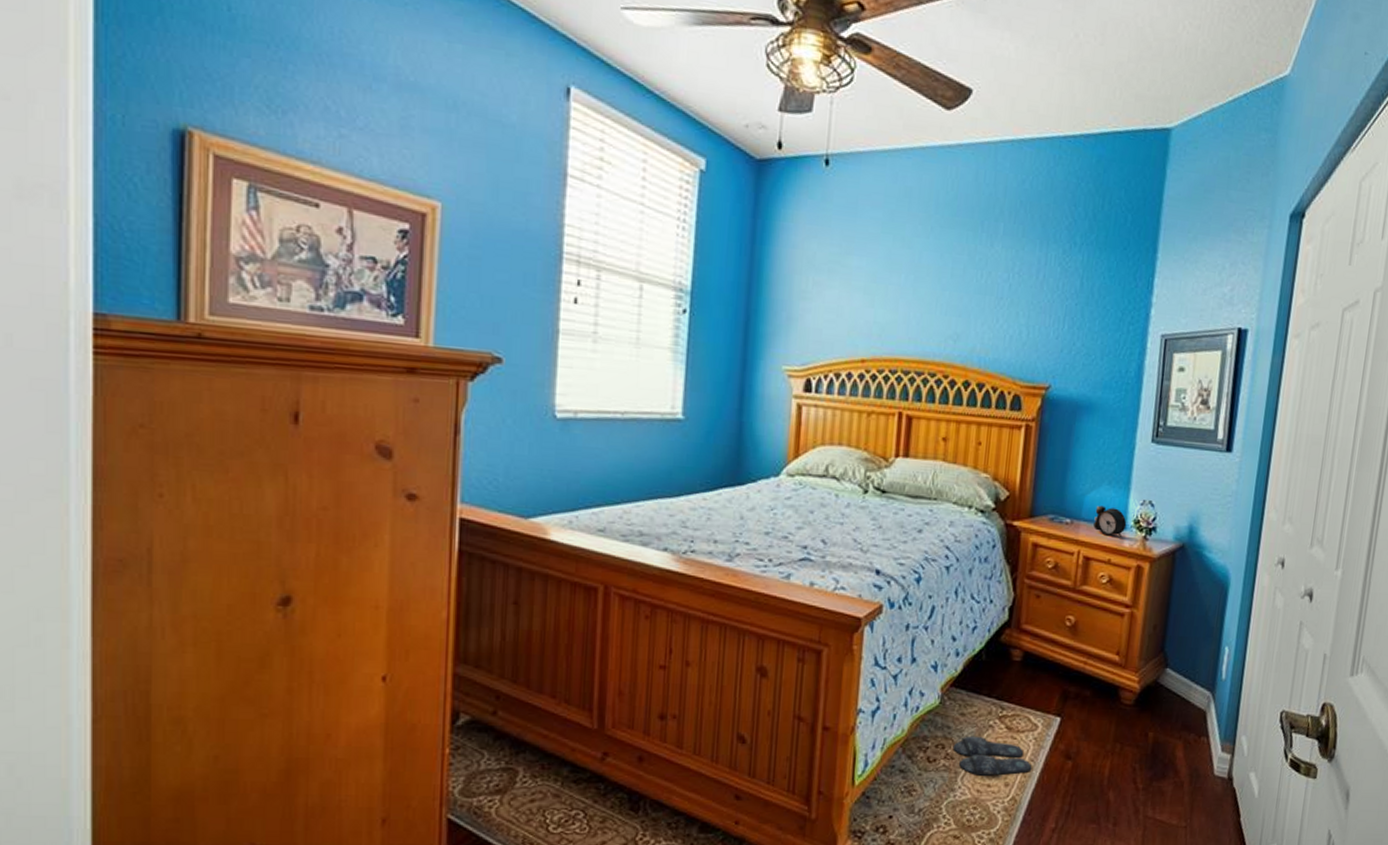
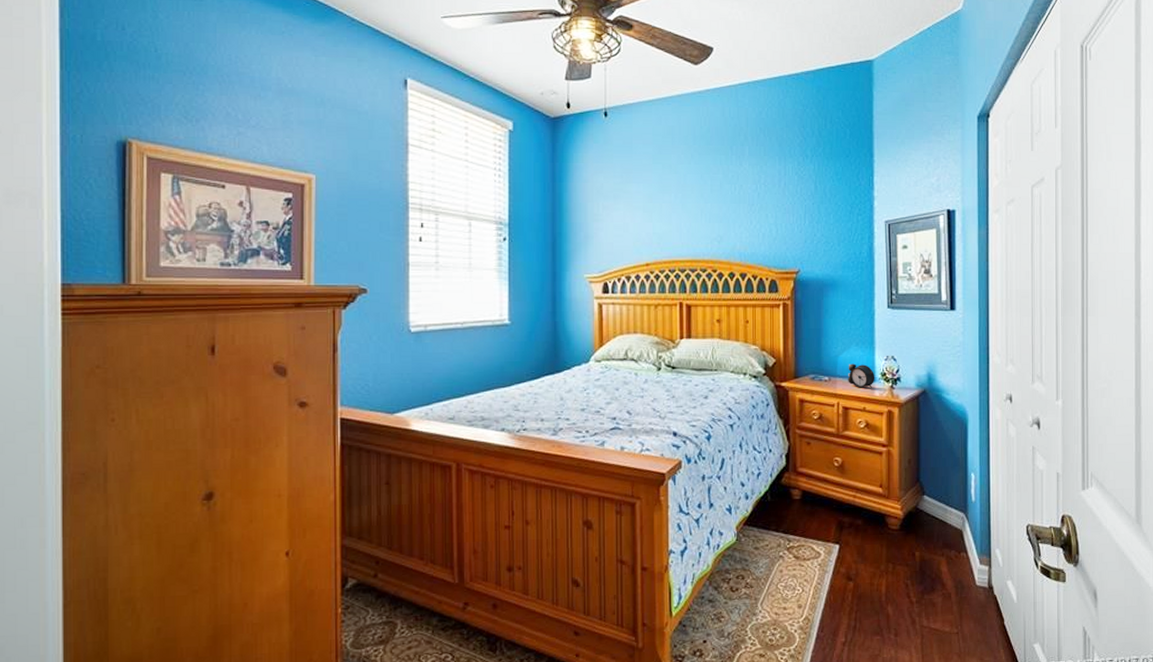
slippers: present [953,735,1032,776] -> none [751,566,820,600]

